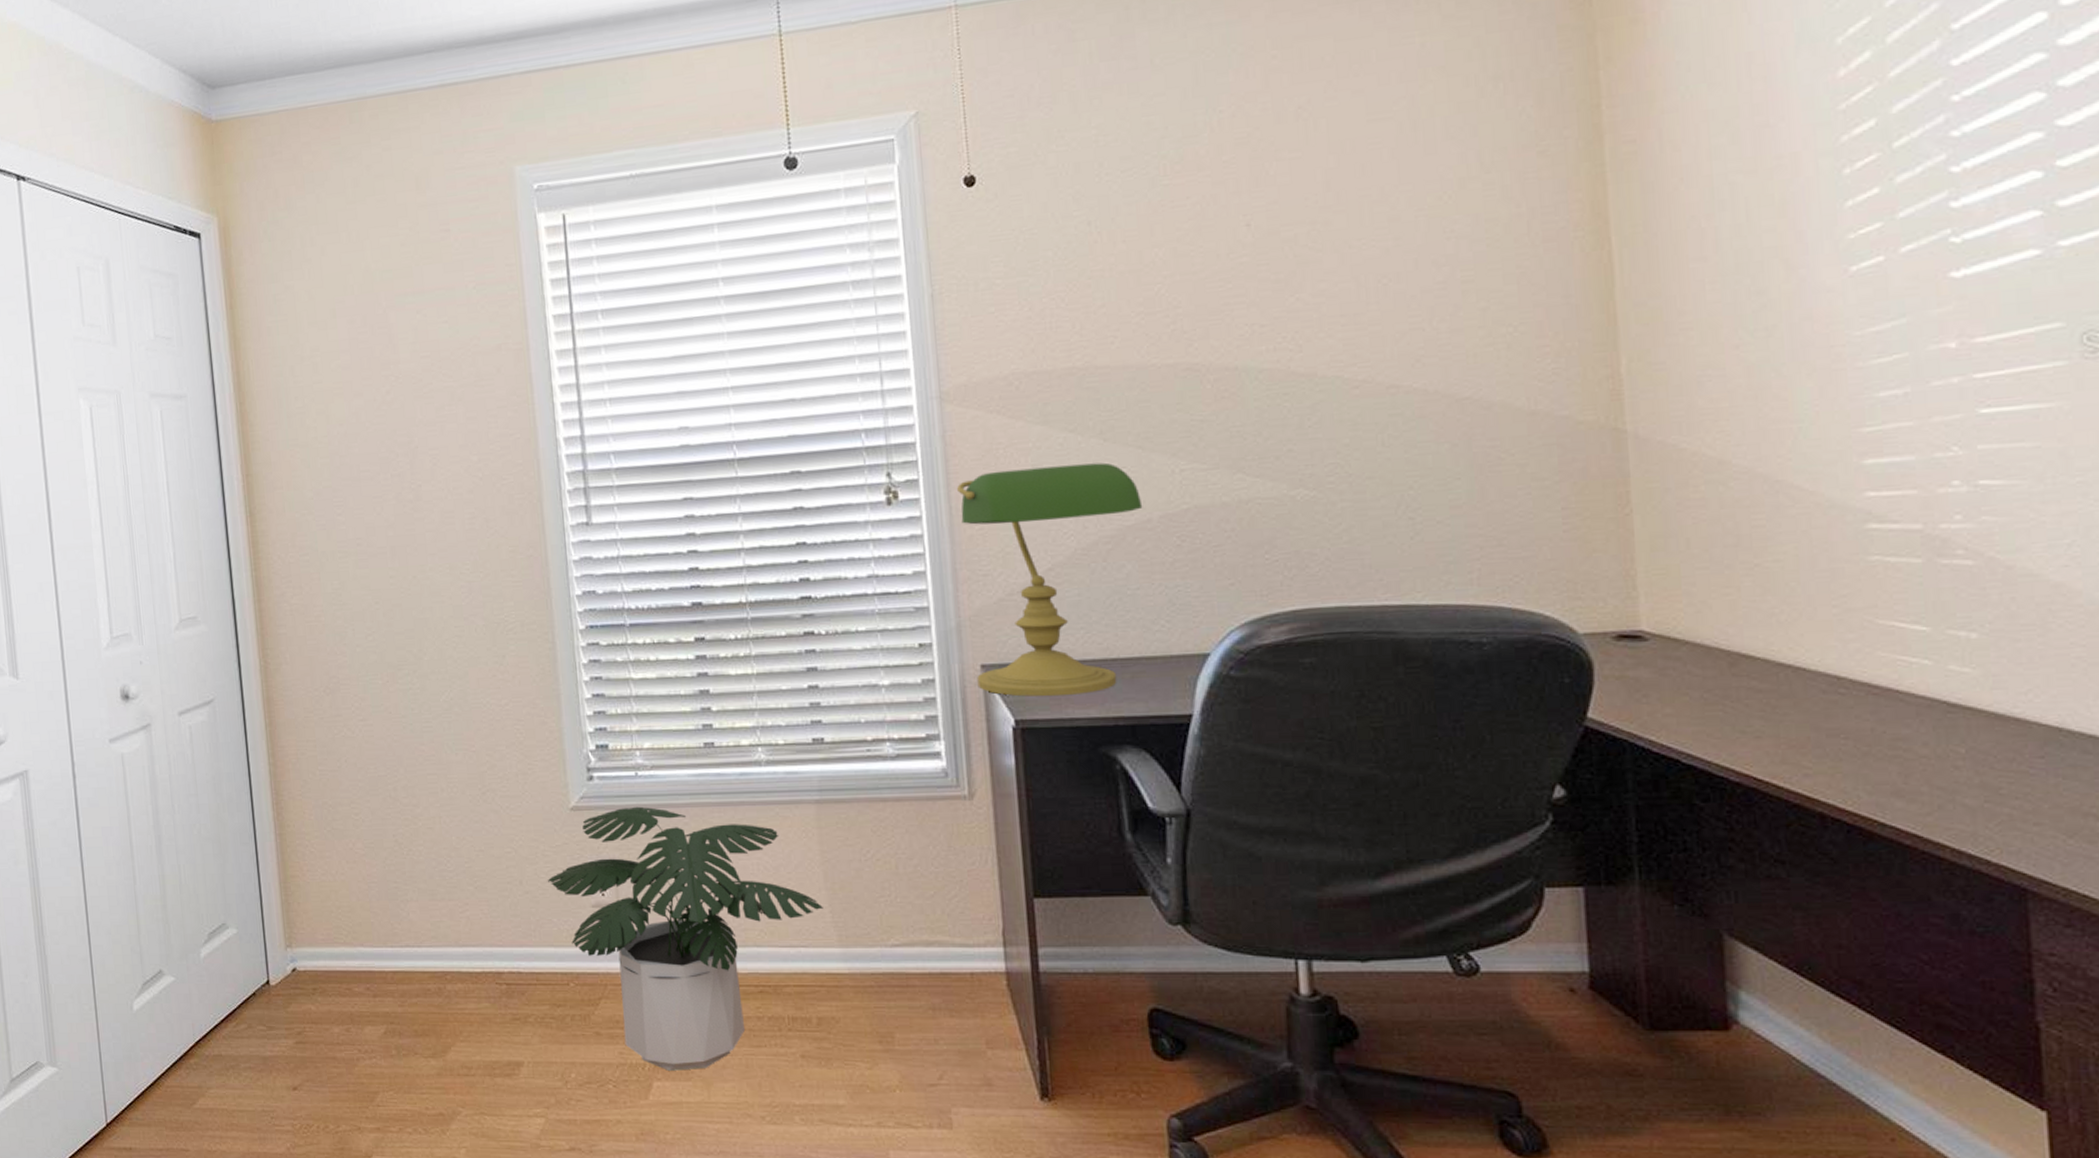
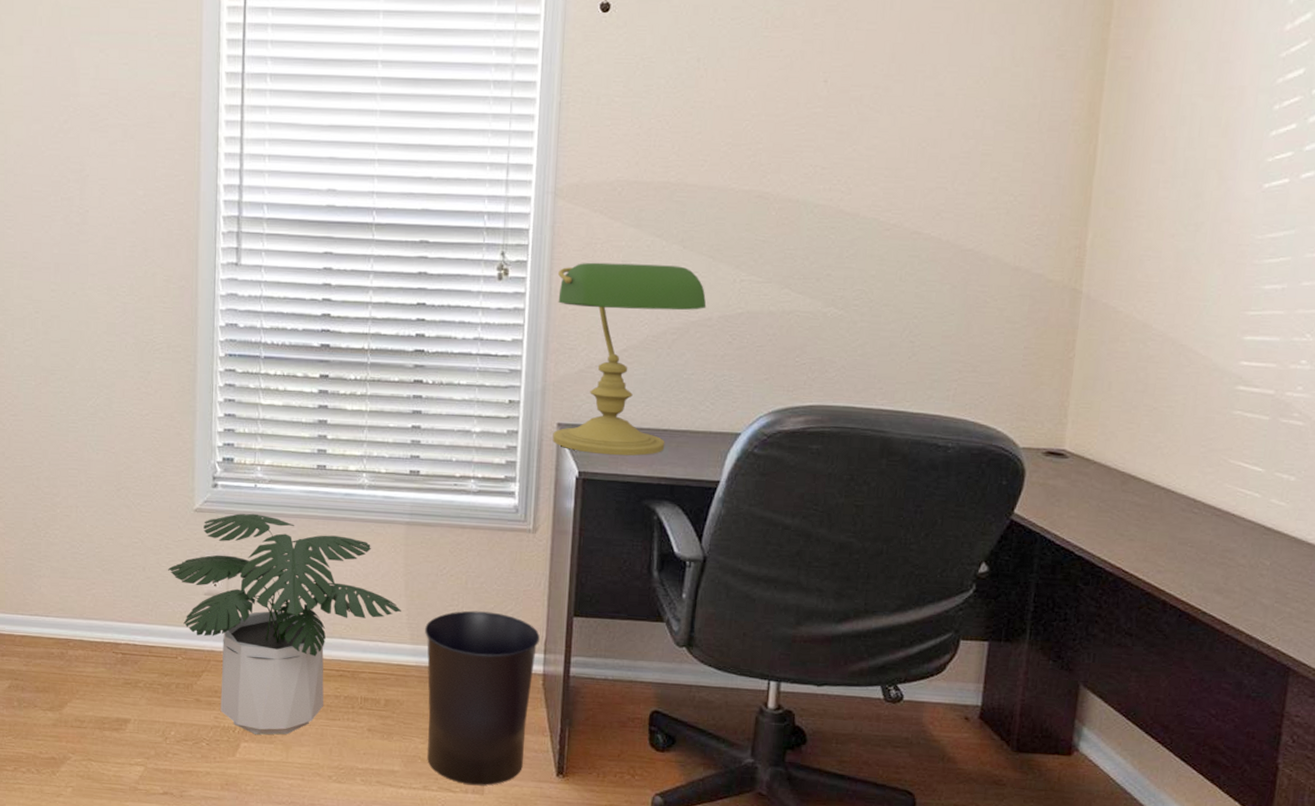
waste bin: none [854,900,997,1117] -> present [425,610,540,785]

